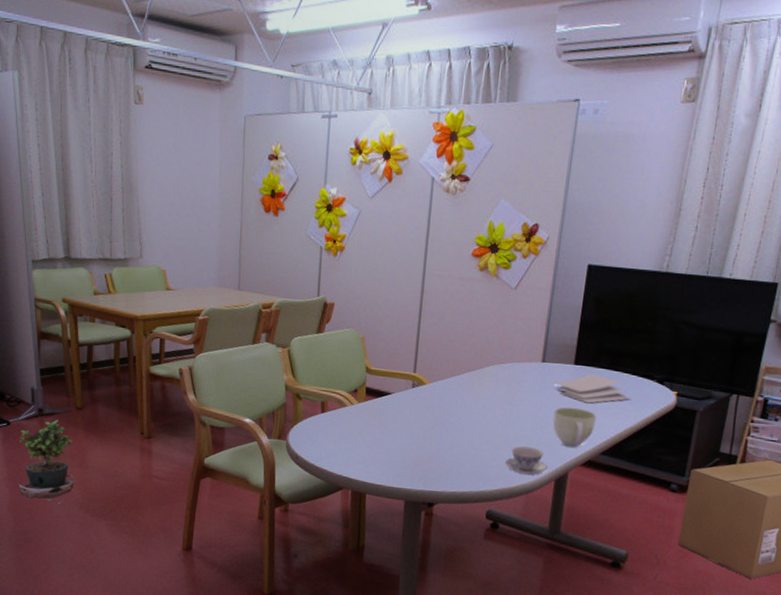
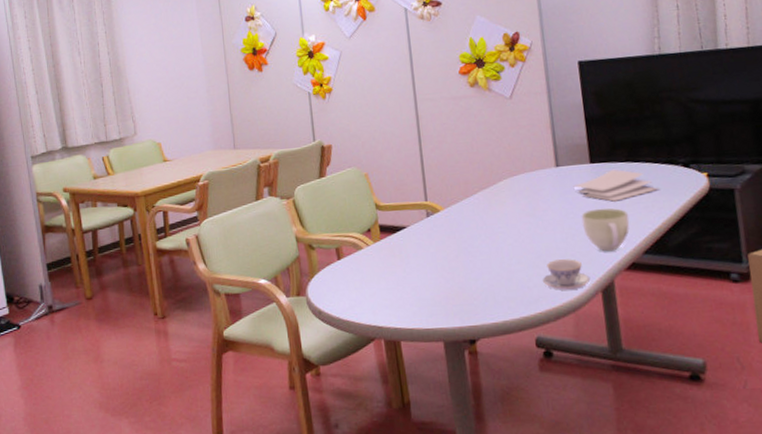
potted plant: present [18,419,75,504] -> none [30,314,92,407]

